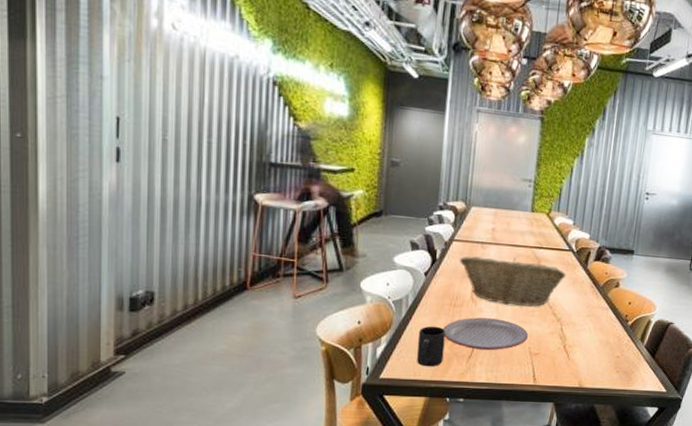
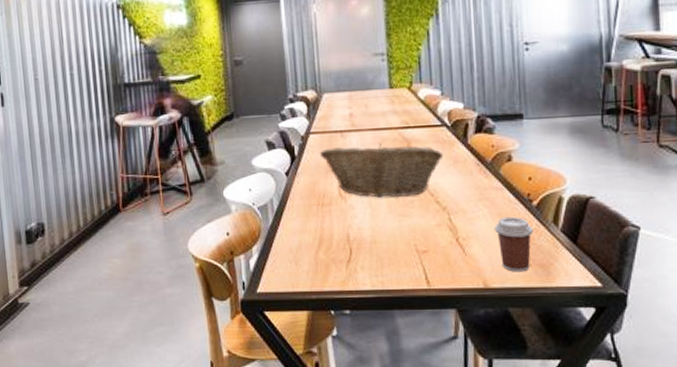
mug: present [417,326,446,367] -> none [290,230,320,277]
plate: present [443,317,528,351] -> none [315,215,411,253]
coffee cup: none [595,331,625,377] -> present [495,216,533,272]

